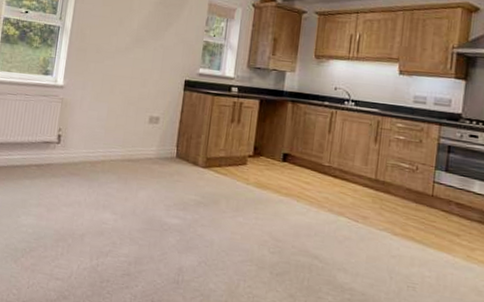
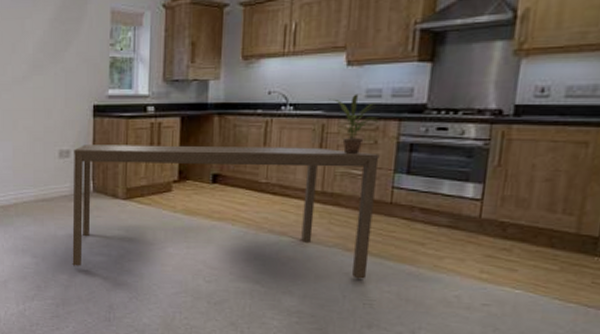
dining table: none [148,114,424,263] -> present [72,145,380,279]
potted plant: none [384,98,424,150] -> present [329,94,379,154]

